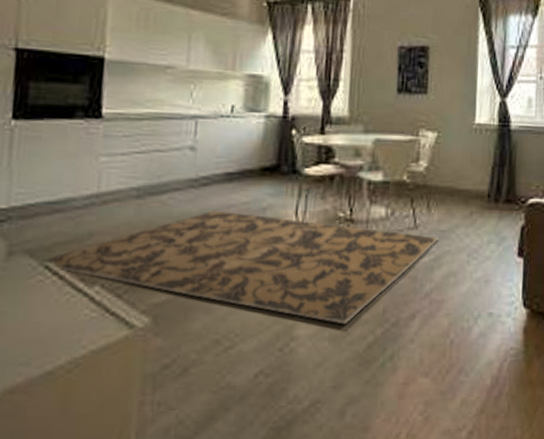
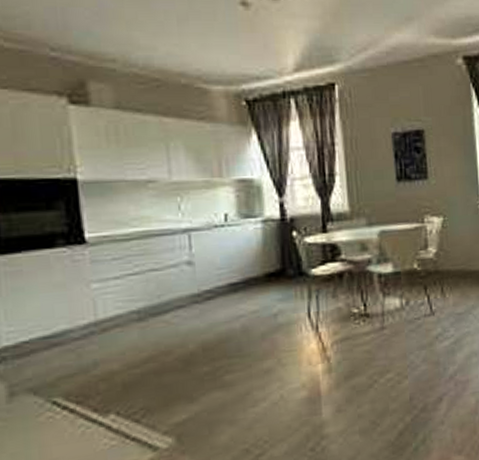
rug: present [42,210,439,325] -> none [48,320,456,417]

